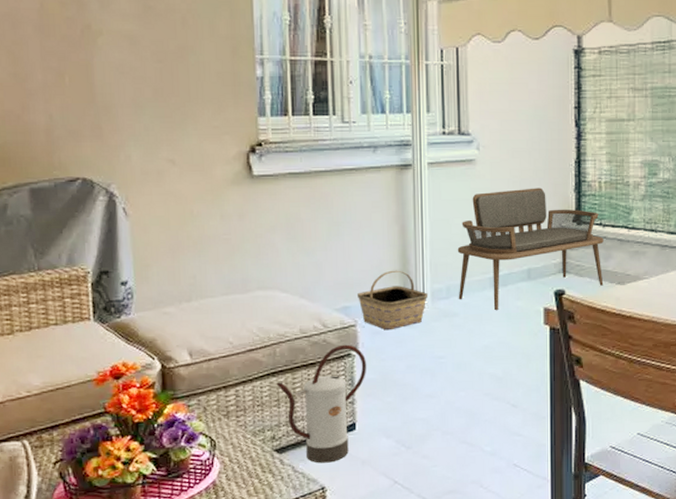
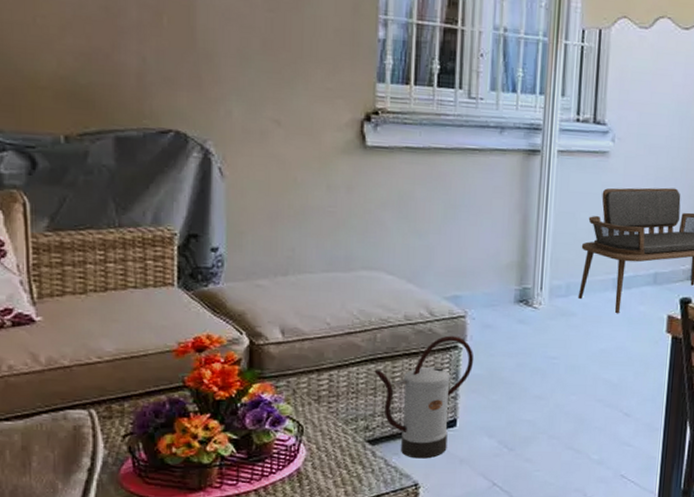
basket: present [356,270,429,331] -> none [469,261,546,325]

